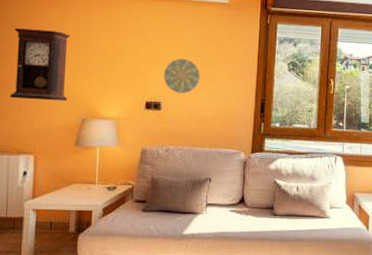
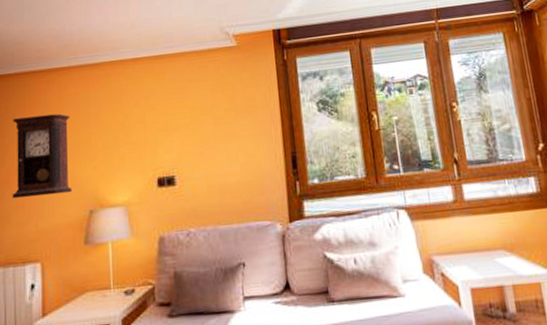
decorative plate: present [163,58,200,94] -> none [173,118,216,162]

